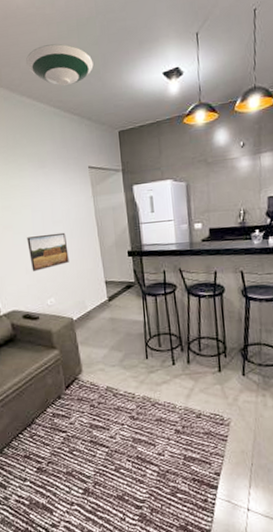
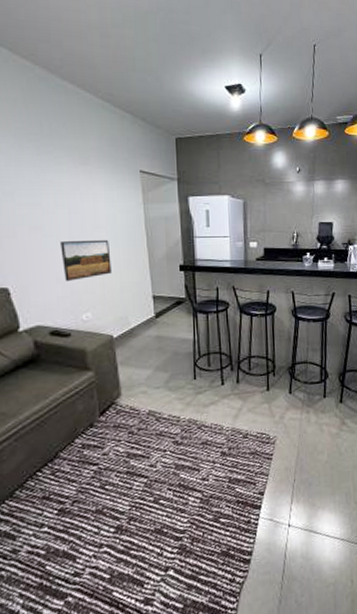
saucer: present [26,43,94,86] -> none [71,29,151,79]

